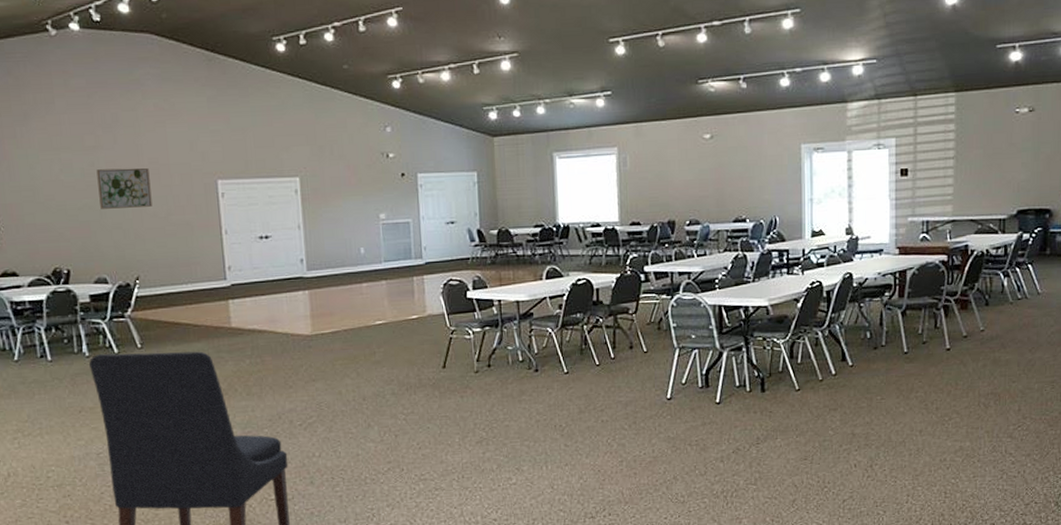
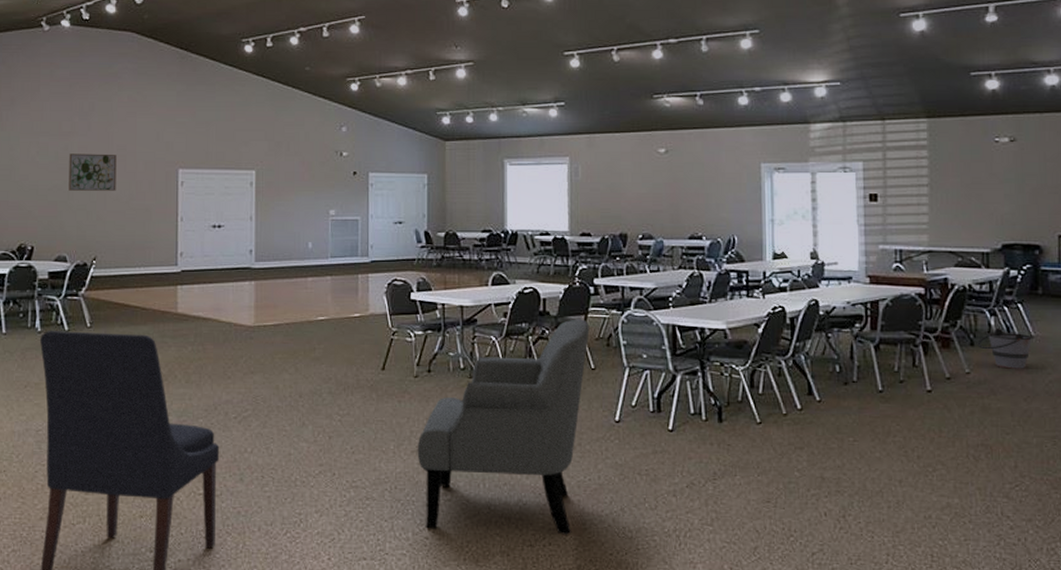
chair: none [481,305,642,512] -> present [417,319,590,535]
bucket: none [991,287,1040,324] -> present [977,327,1033,369]

